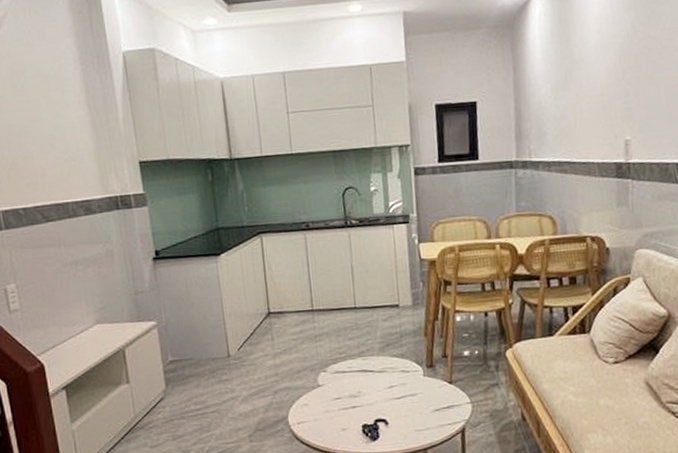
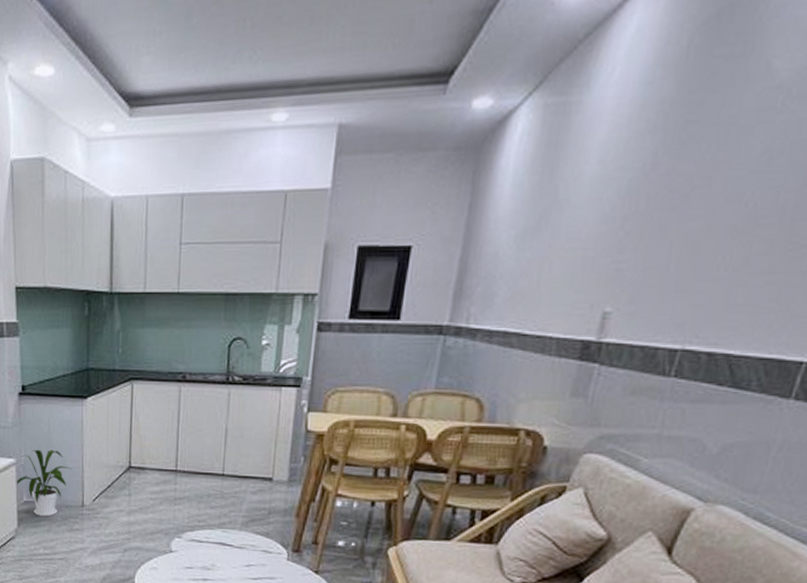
house plant: none [159,307,214,374] -> present [16,449,72,517]

